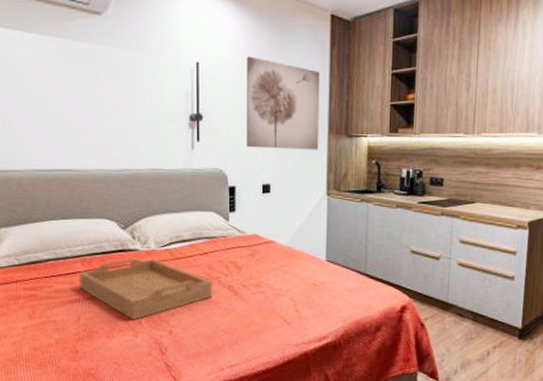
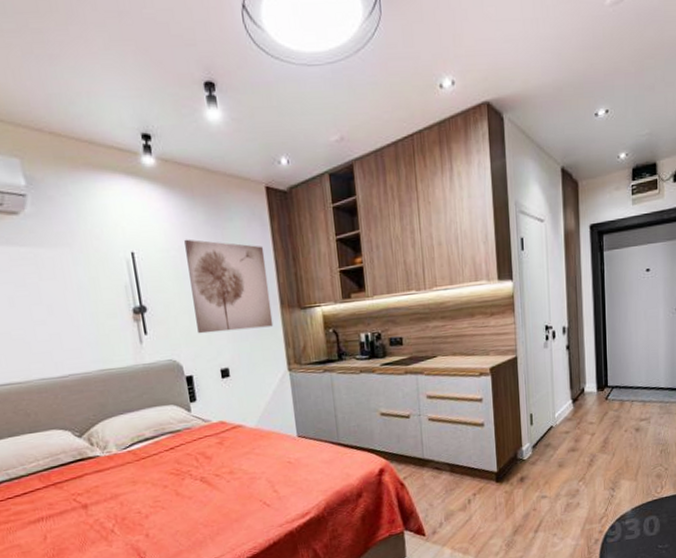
serving tray: present [79,258,213,321] -> none [37,463,186,530]

